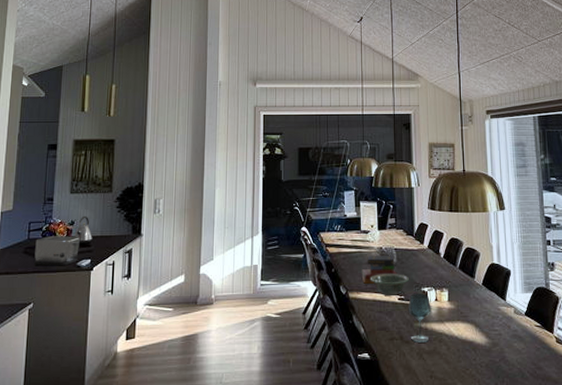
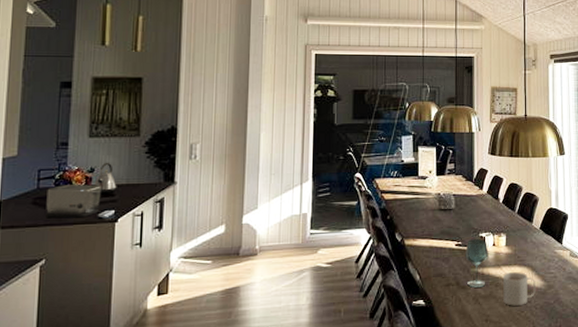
books: present [361,255,397,284] -> none [418,201,455,230]
bowl: present [371,274,409,297] -> none [428,219,467,243]
mug: none [446,327,480,363] -> present [502,271,535,306]

